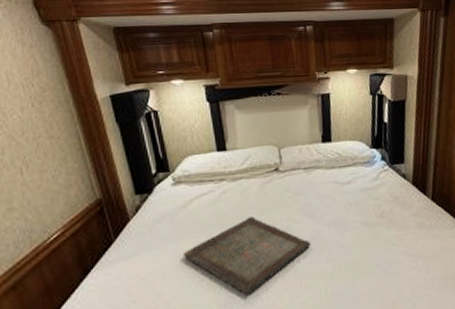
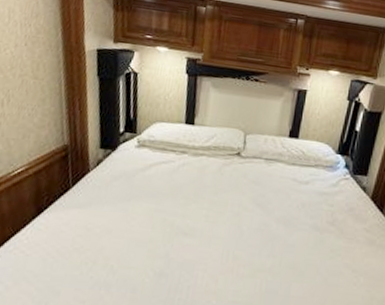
serving tray: present [182,216,311,295] -> none [131,194,256,270]

